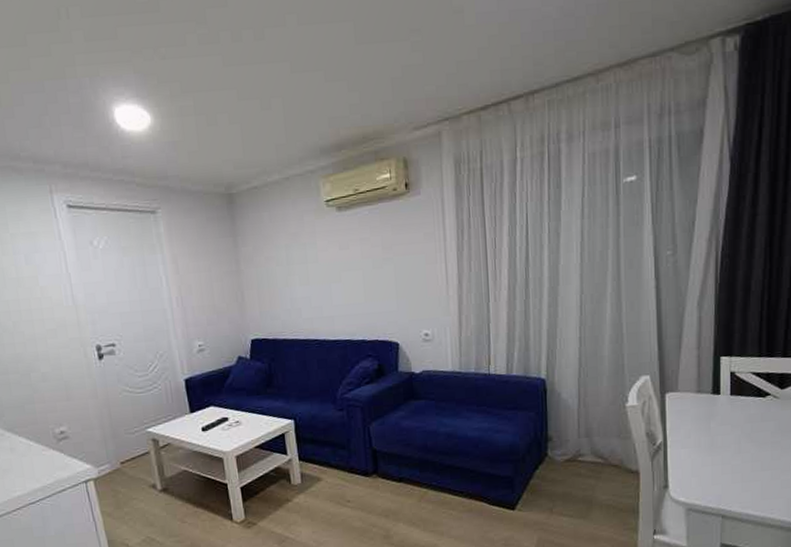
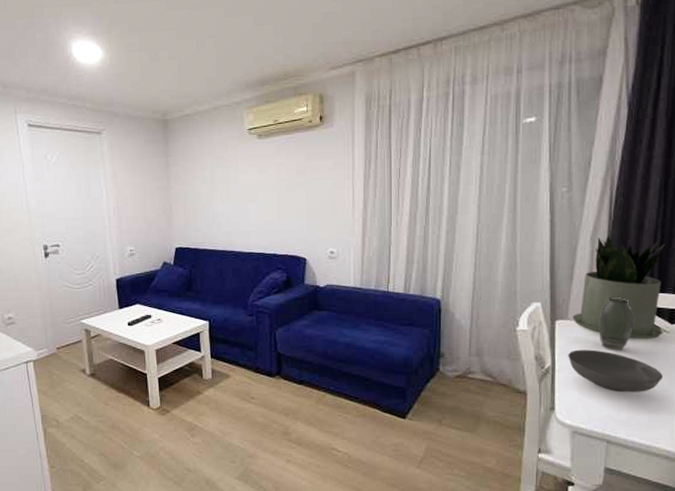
bowl: none [679,421,774,465] -> present [568,349,663,392]
planter: none [682,299,773,408] -> present [572,235,665,339]
vase: none [709,364,743,421] -> present [598,297,633,350]

